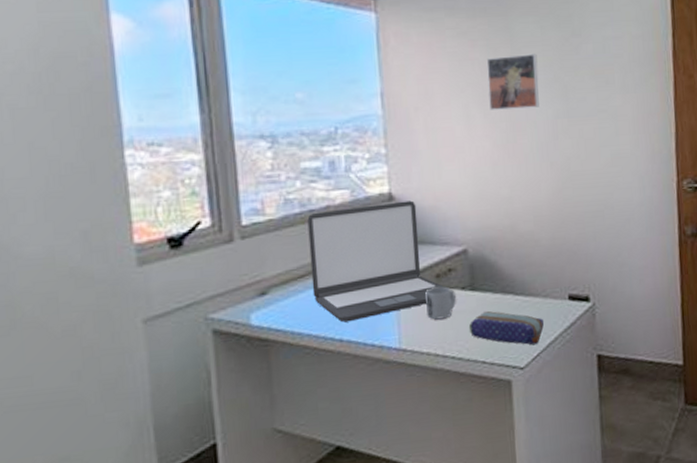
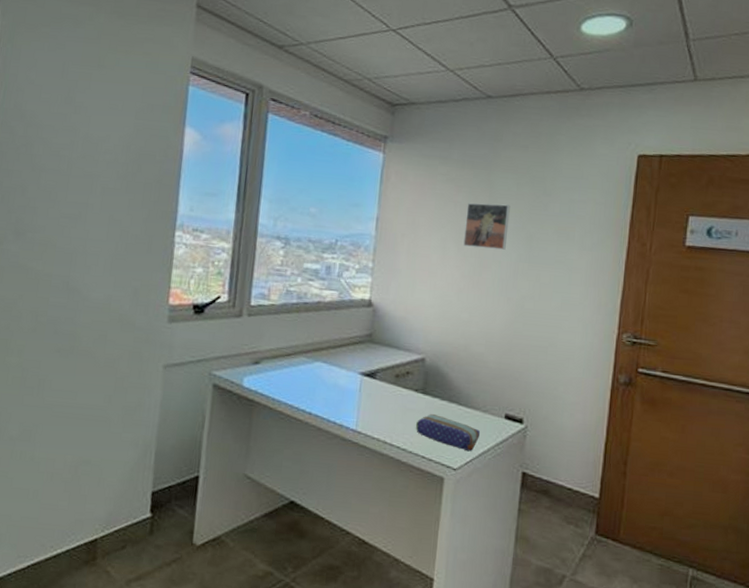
laptop: present [307,200,455,323] -> none [295,305,409,400]
mug: present [425,286,456,320] -> none [383,385,409,413]

